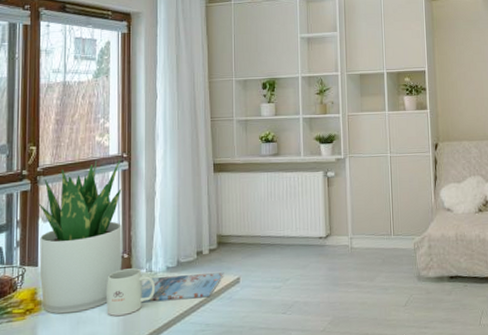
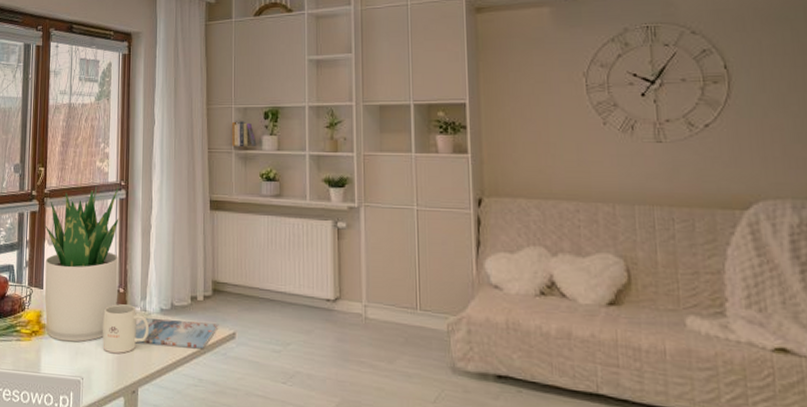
books: none [232,92,256,114] -> present [231,121,257,146]

